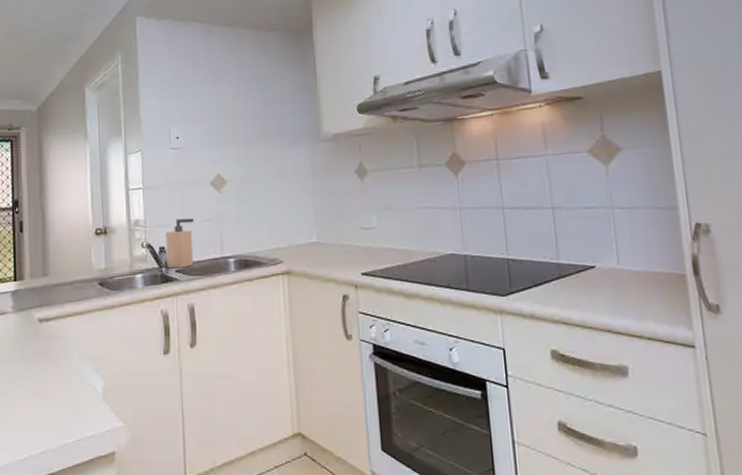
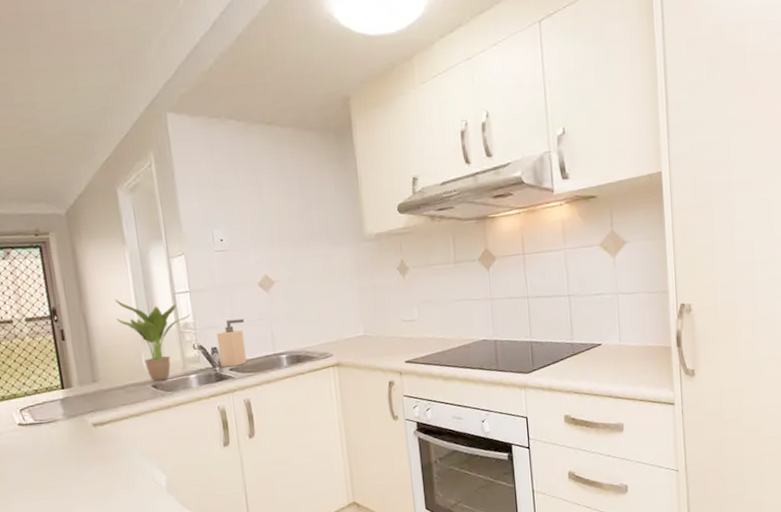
potted plant: none [71,193,142,279] -> present [115,299,191,382]

